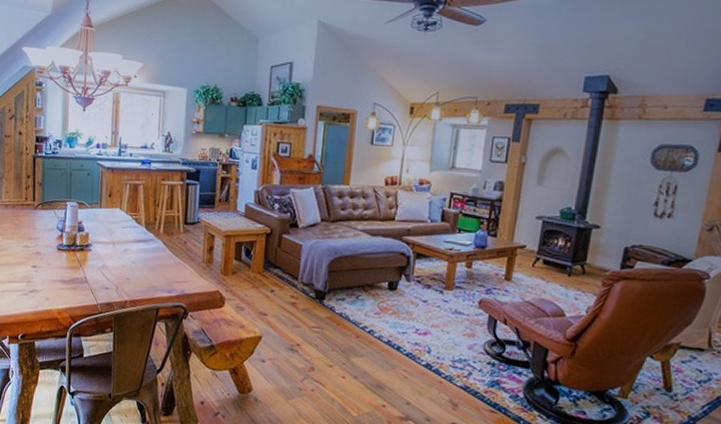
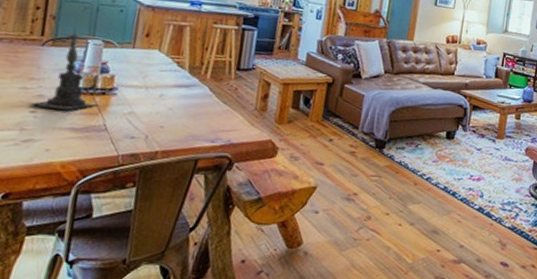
candle holder: none [30,190,80,265] -> present [28,25,100,111]

